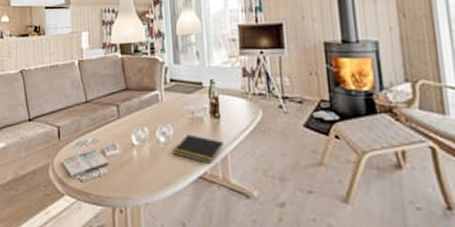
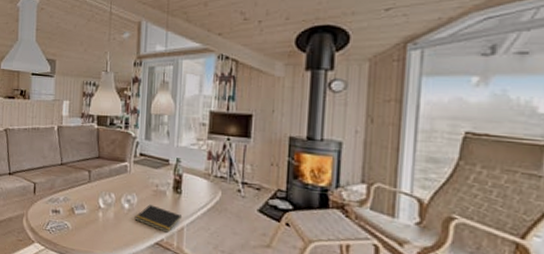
magazine: present [62,149,109,181] -> none [35,206,76,233]

